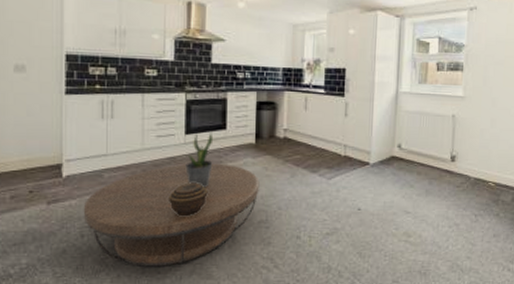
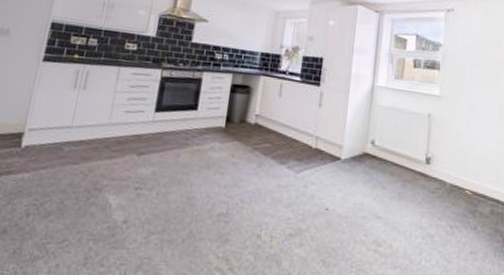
coffee table: present [83,163,260,268] -> none [33,143,225,259]
decorative container: present [169,182,208,216] -> none [126,163,170,201]
potted plant: present [185,132,214,188] -> none [149,112,183,172]

